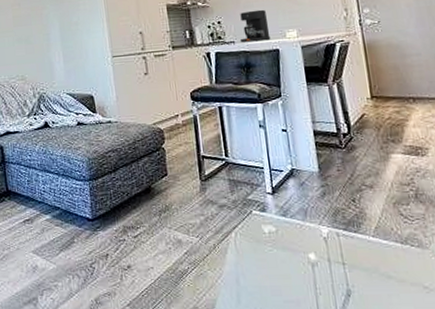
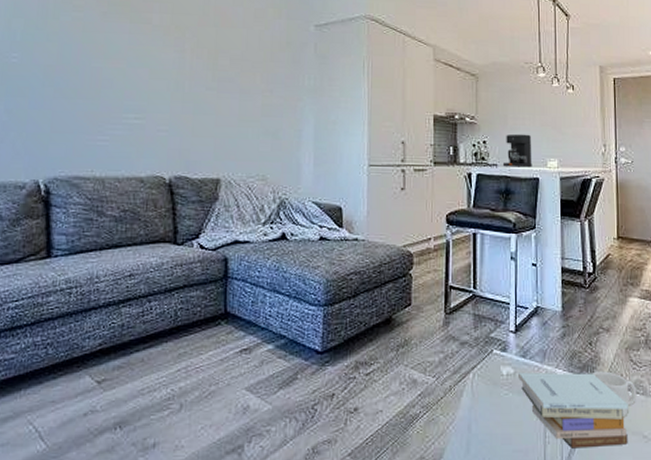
books: none [281,228,407,299] -> present [518,373,628,449]
mug: none [359,226,412,270] -> present [593,371,637,418]

